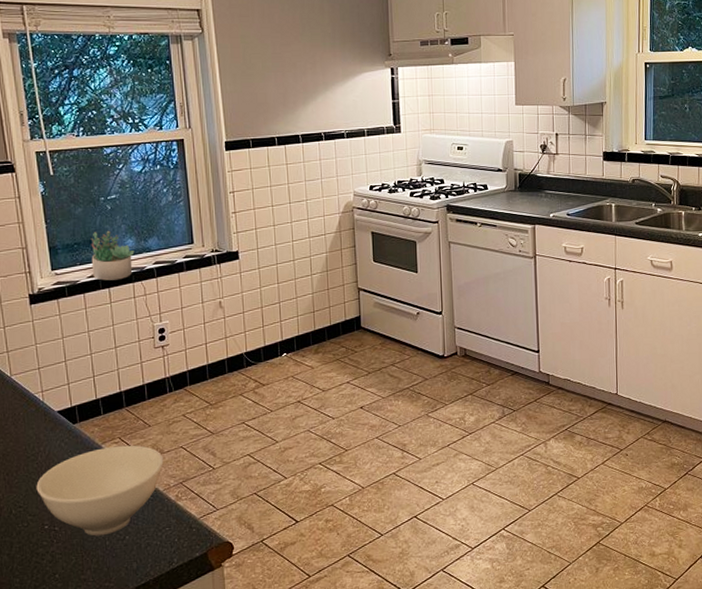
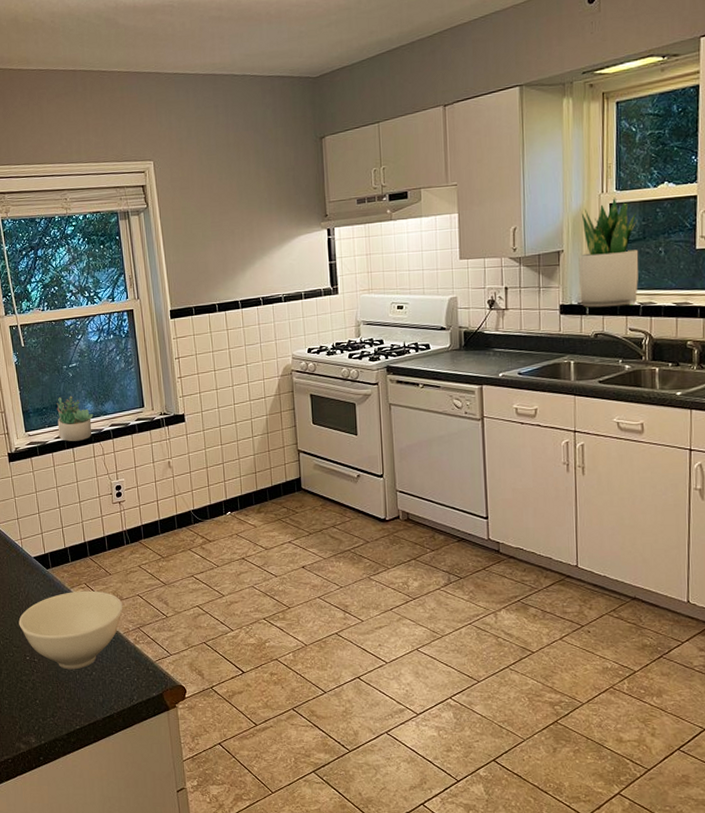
planter: none [619,57,669,156] -> present [578,197,639,308]

